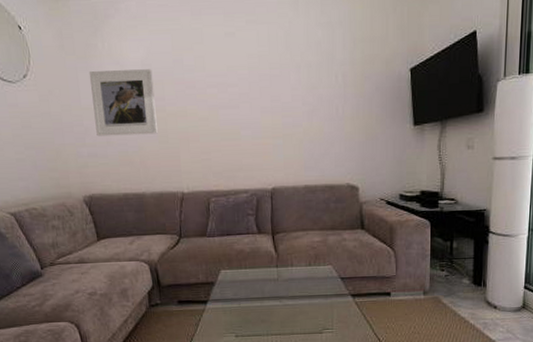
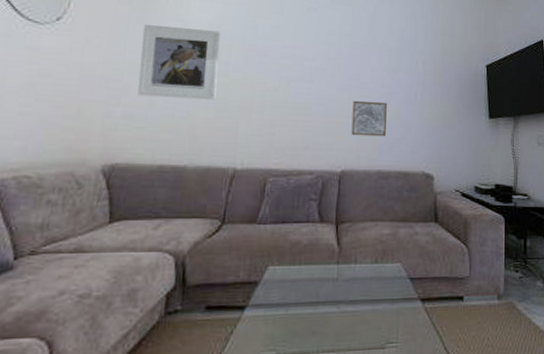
wall art: none [277,119,310,155] -> present [351,100,387,137]

